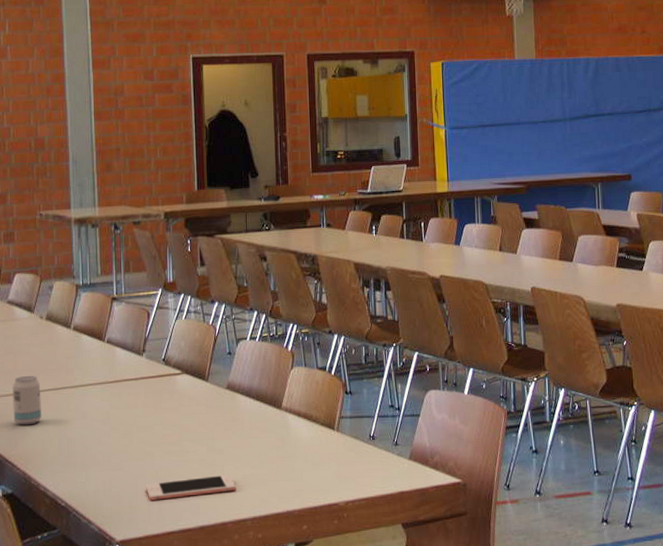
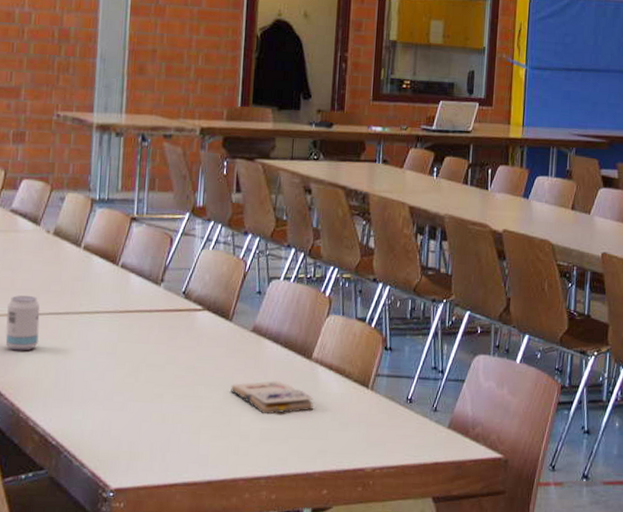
cell phone: present [145,474,236,500] -> none [149,426,252,448]
paperback book: none [213,430,287,462] -> present [231,380,314,415]

